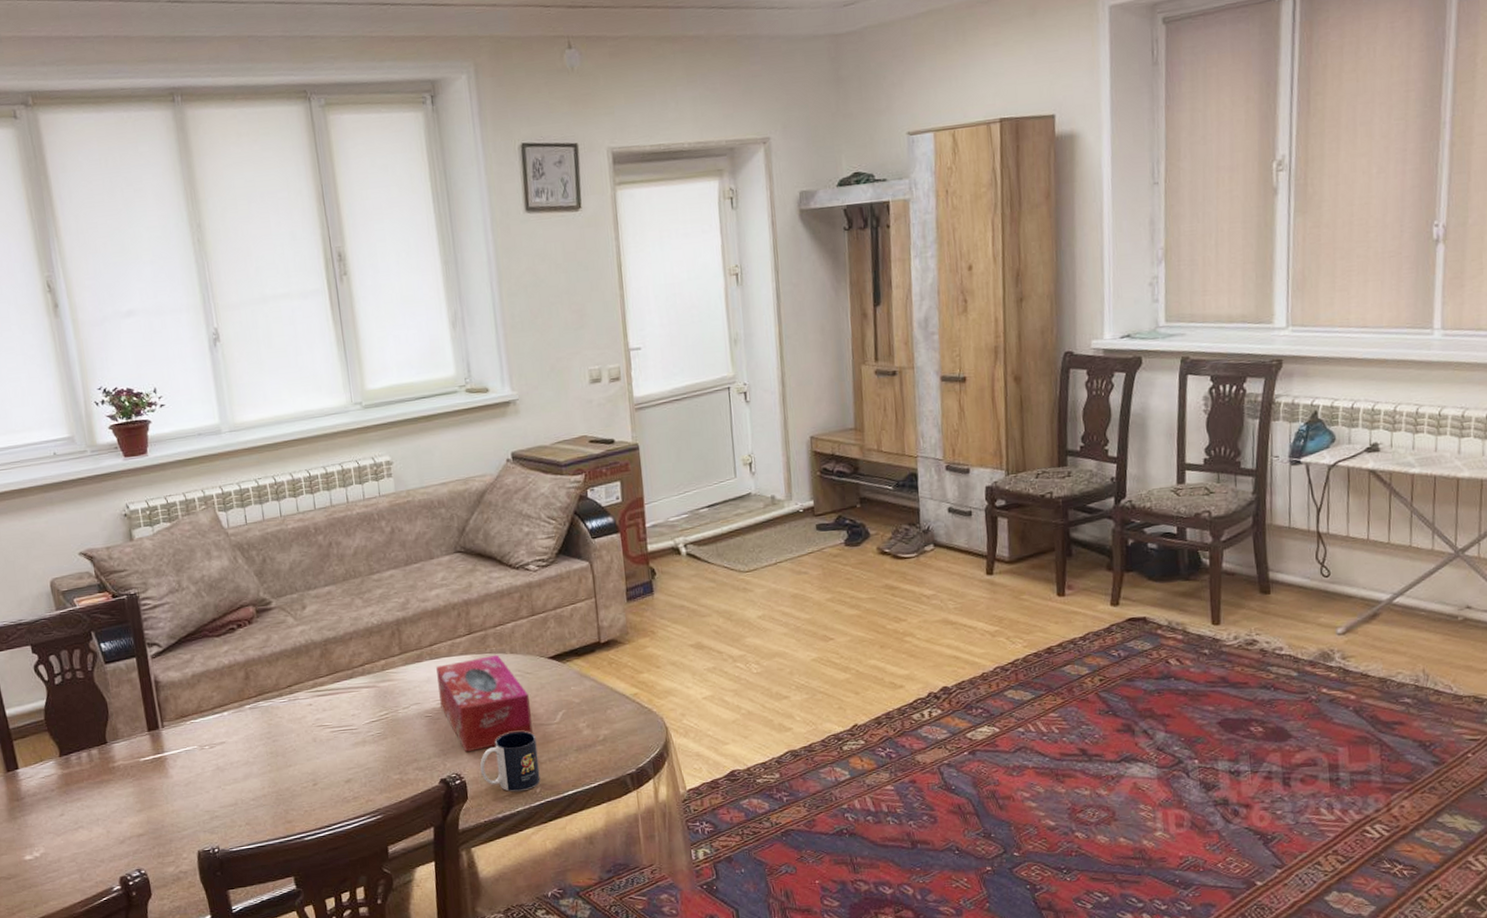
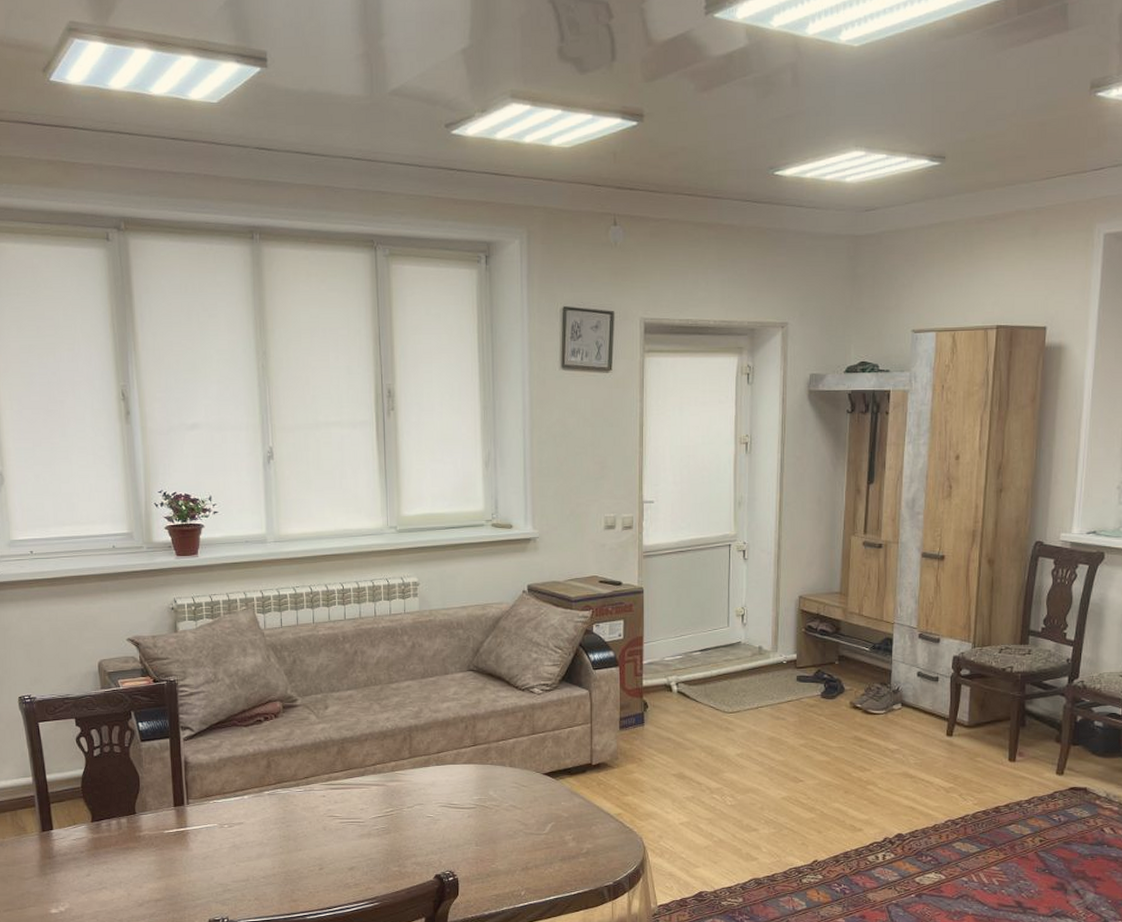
tissue box: present [436,655,533,753] -> none [441,767,523,853]
mug: present [479,730,541,792] -> none [472,837,526,893]

